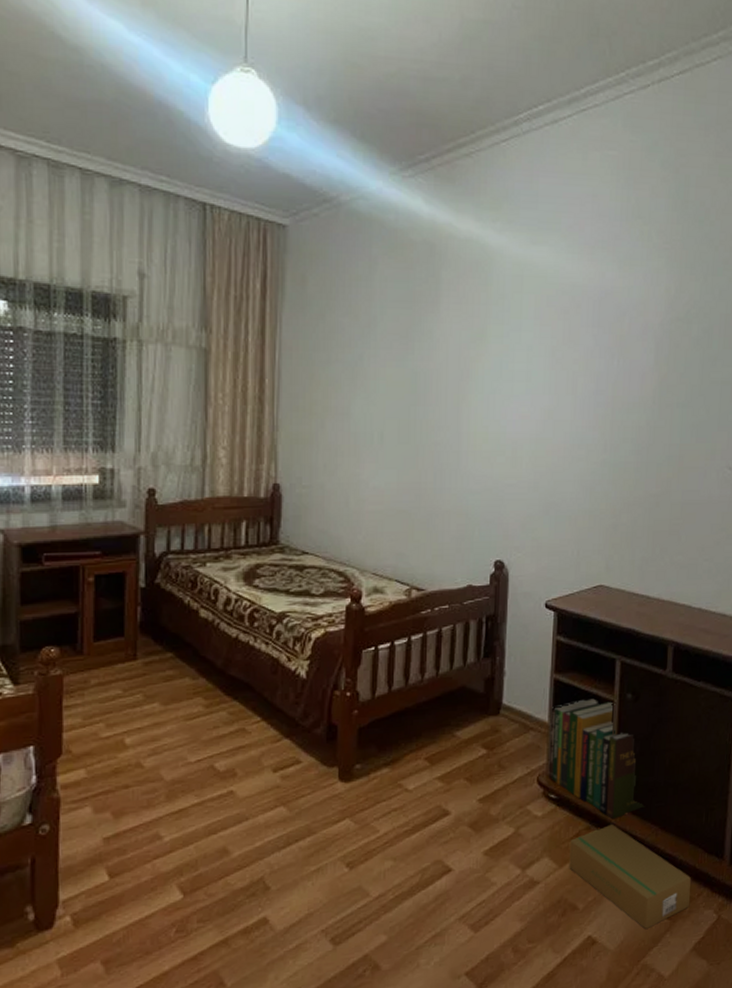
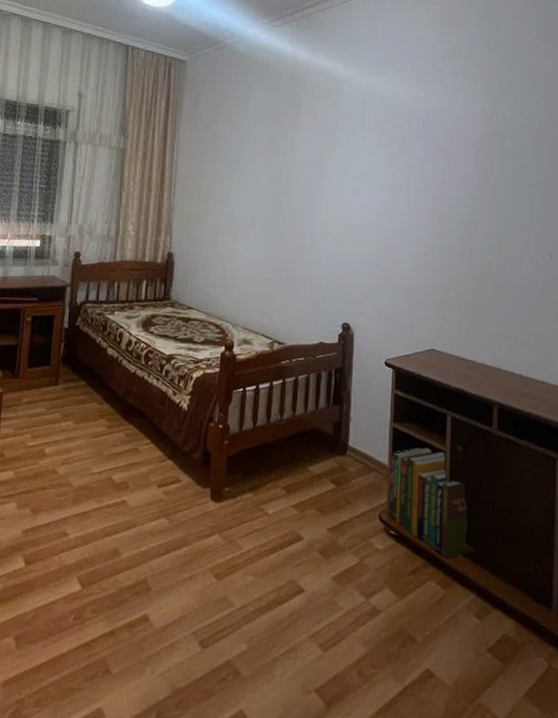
box: present [569,825,691,929] -> none [408,565,522,668]

